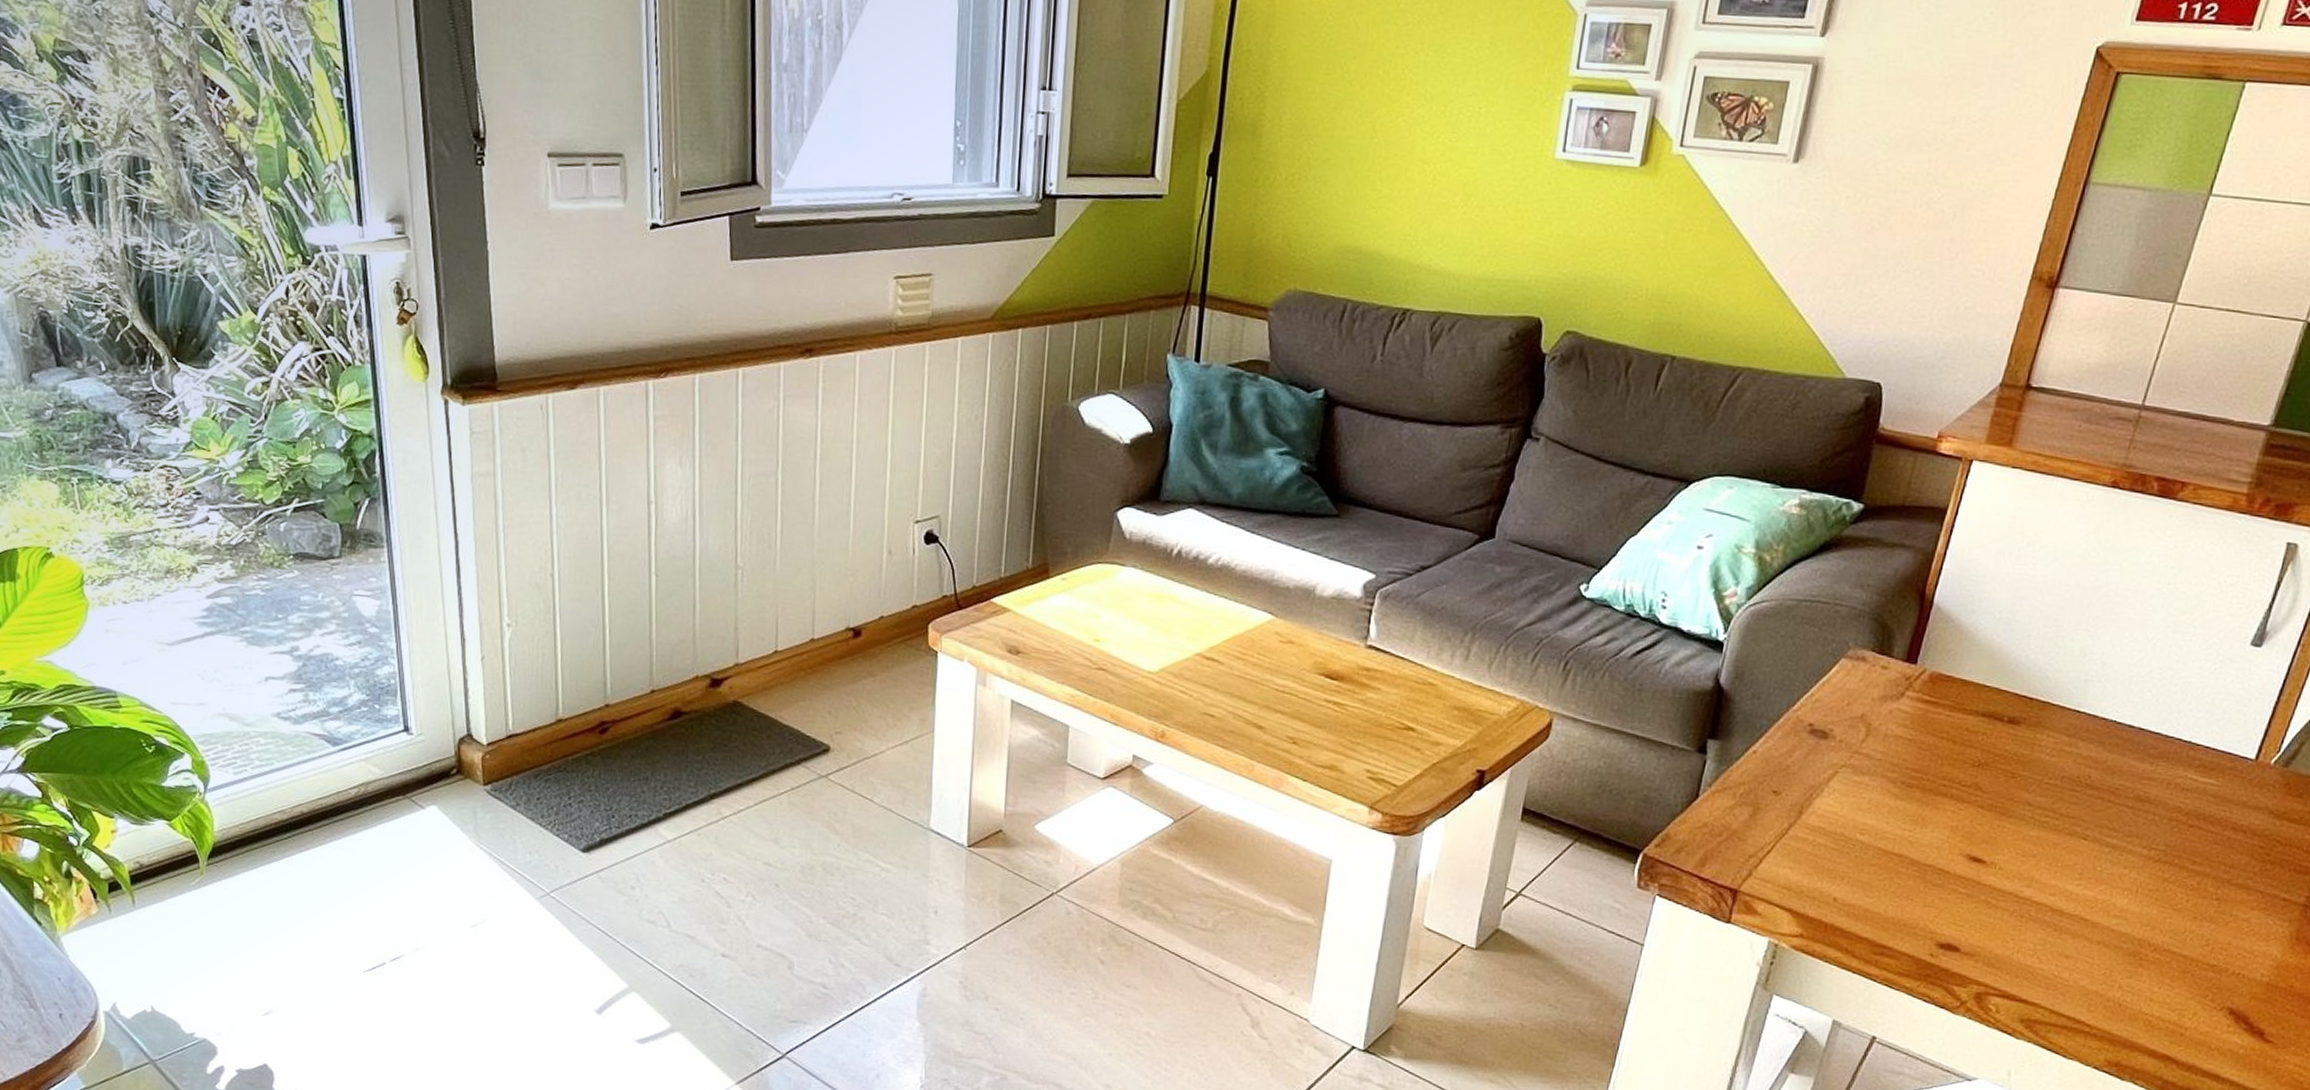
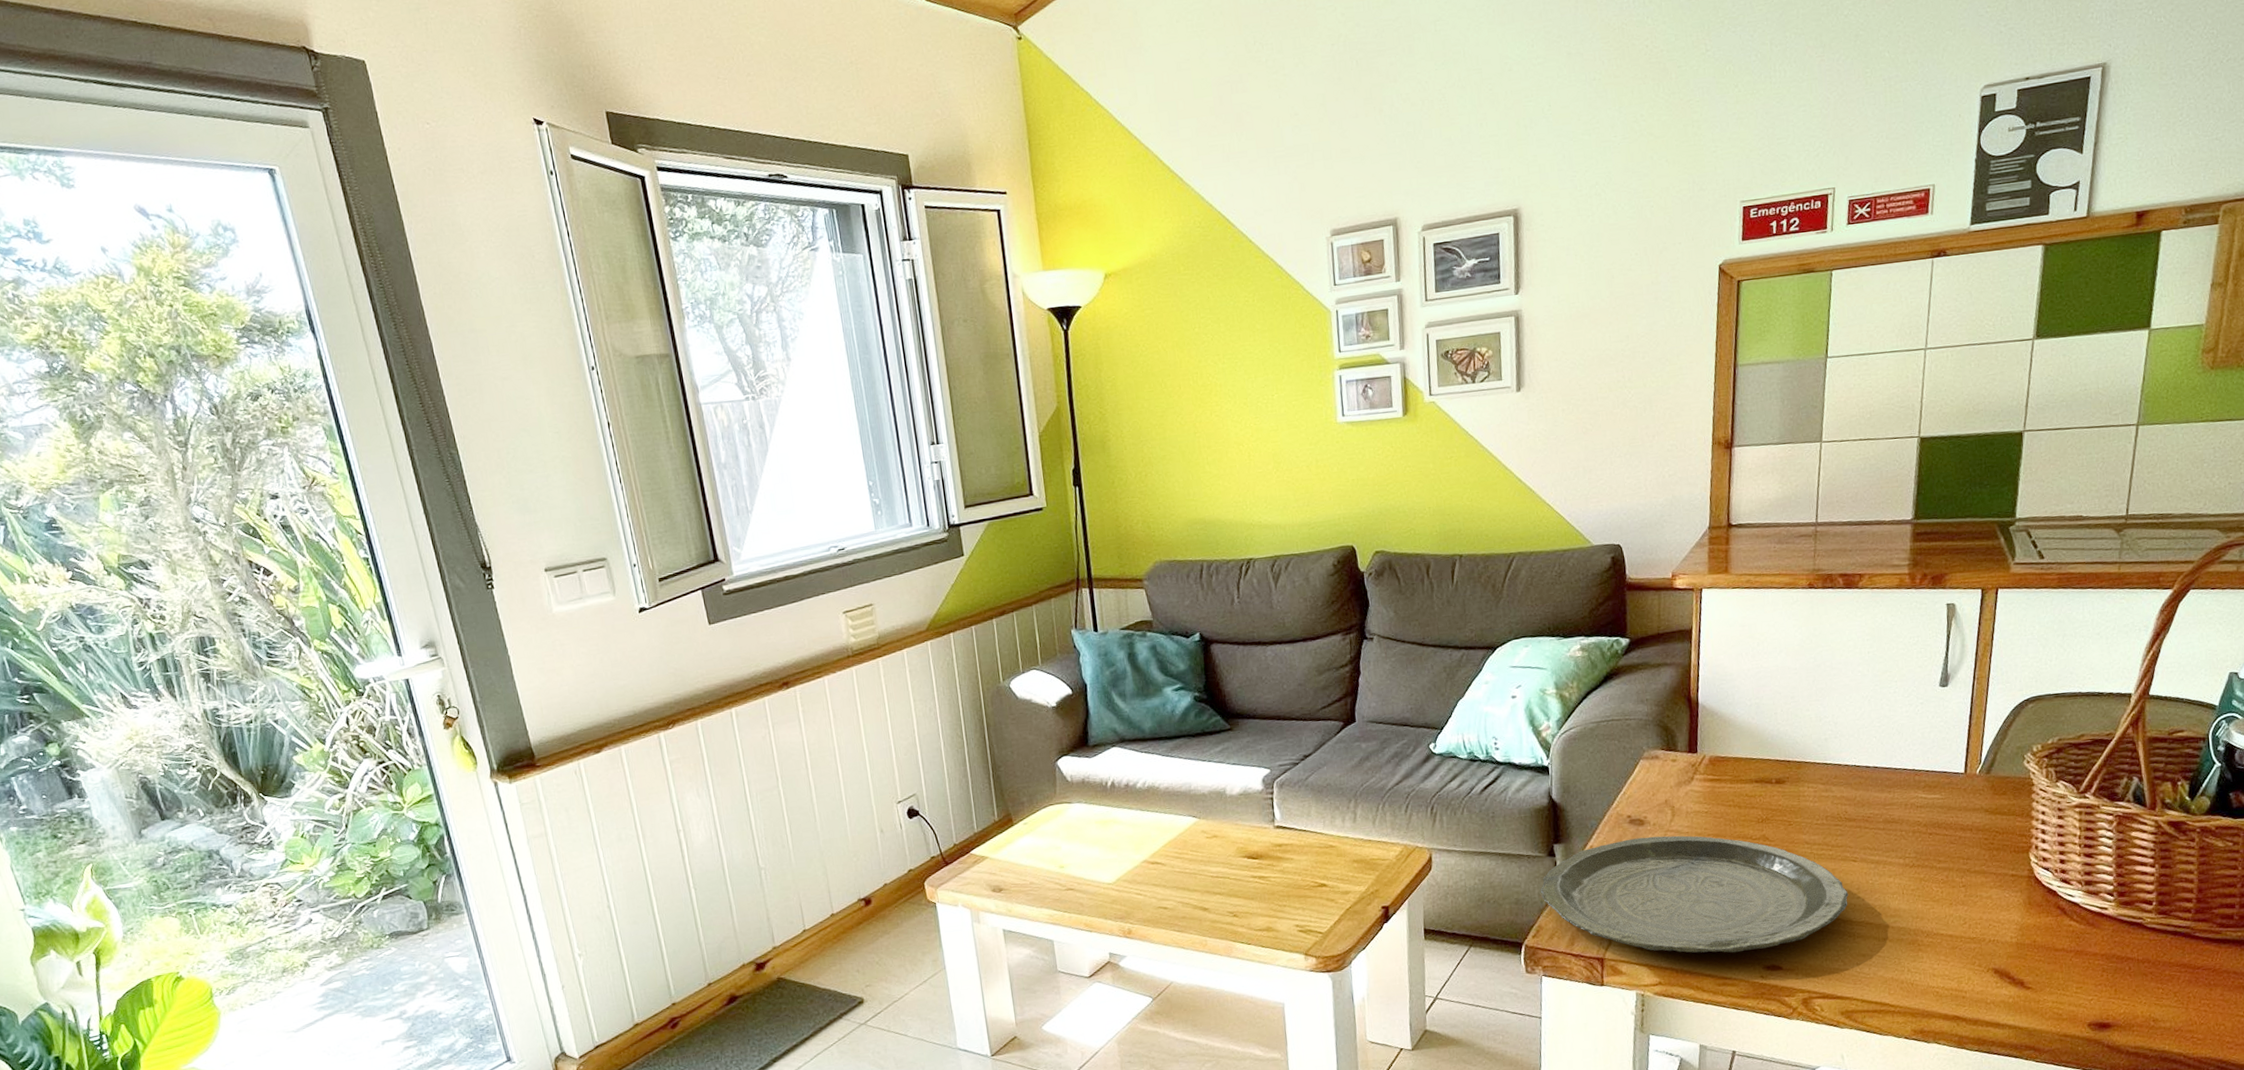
plate: none [1677,752,2067,922] -> present [1540,835,1849,953]

